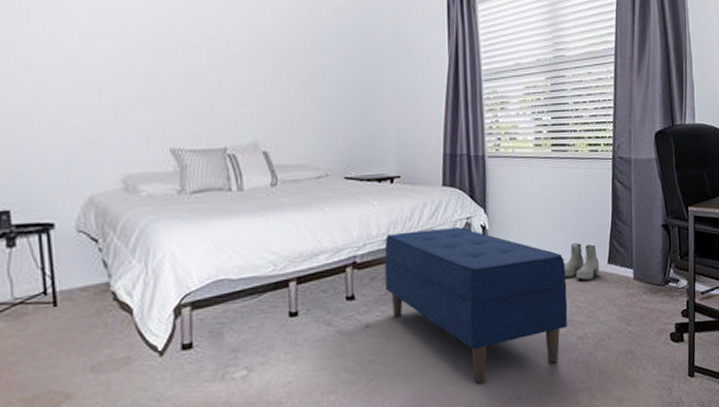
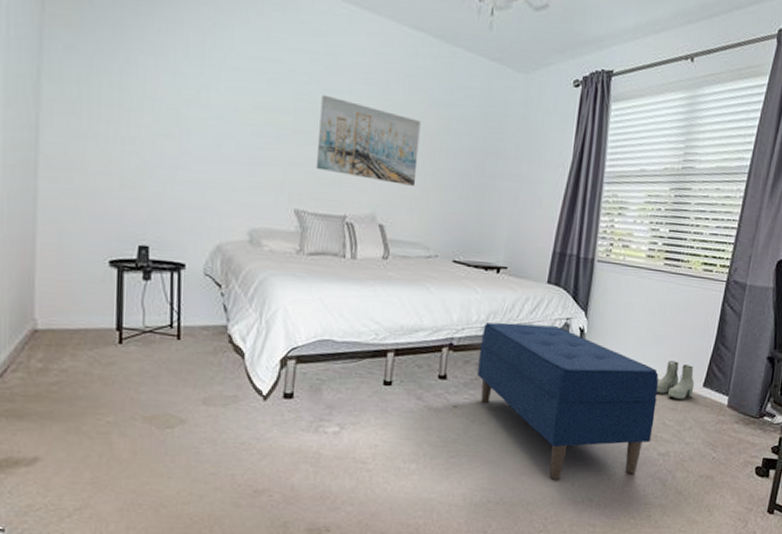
wall art: none [186,28,296,109] -> present [315,94,421,186]

